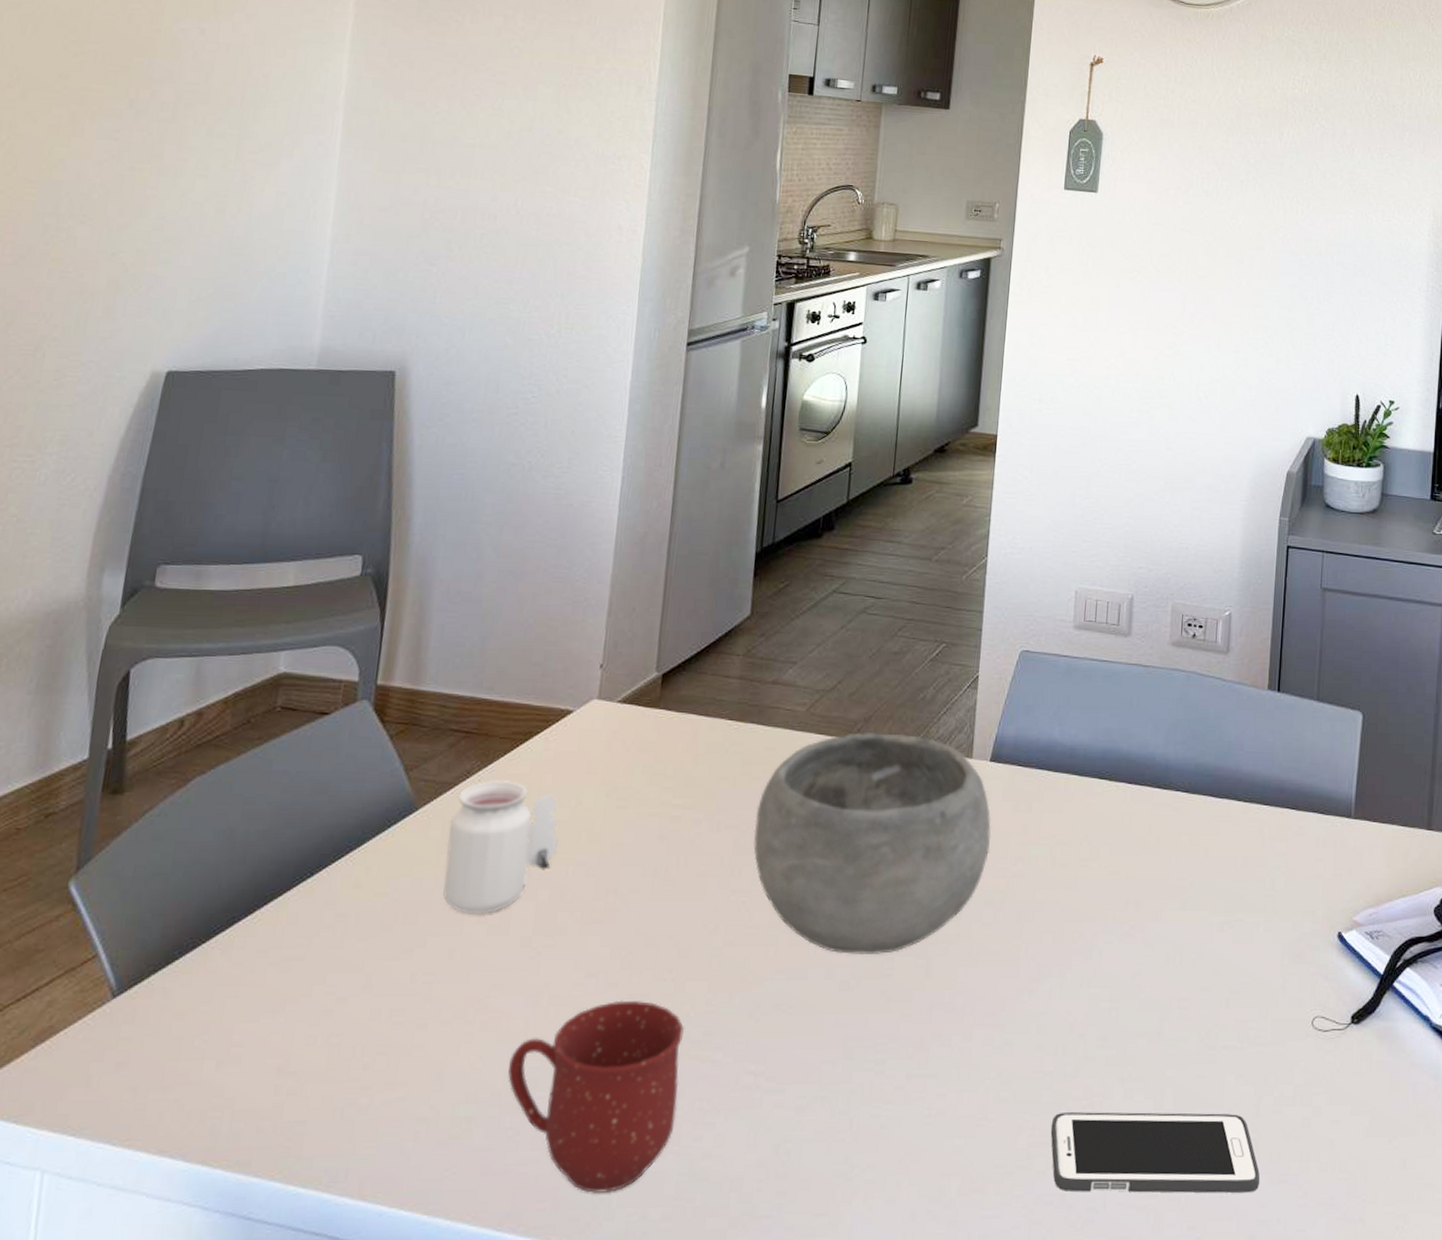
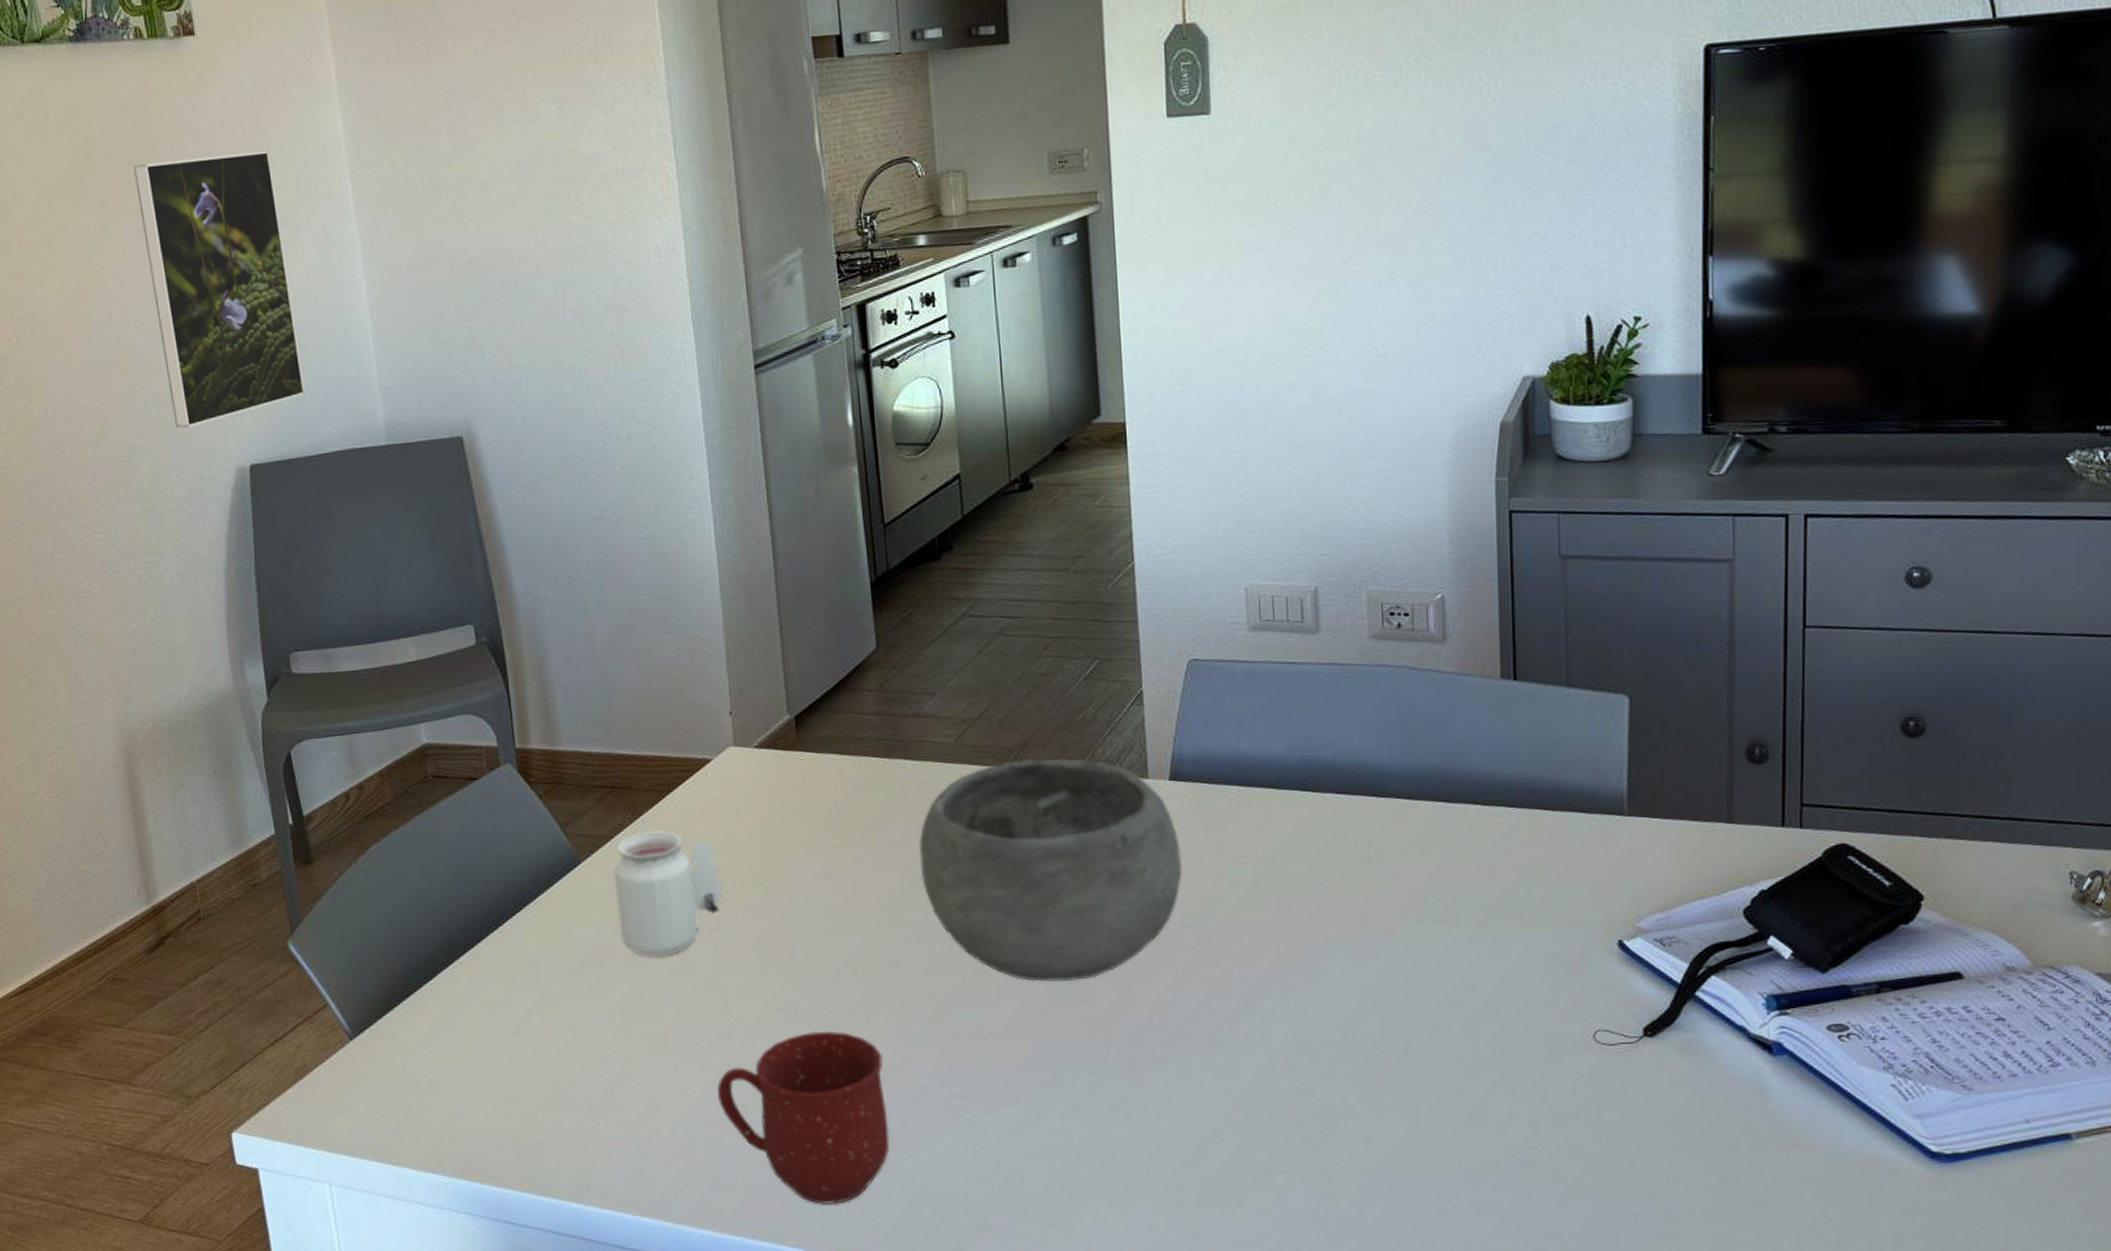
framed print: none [97,71,269,327] -> present [132,150,305,429]
cell phone: present [1050,1112,1260,1193] -> none [1291,1129,1545,1209]

